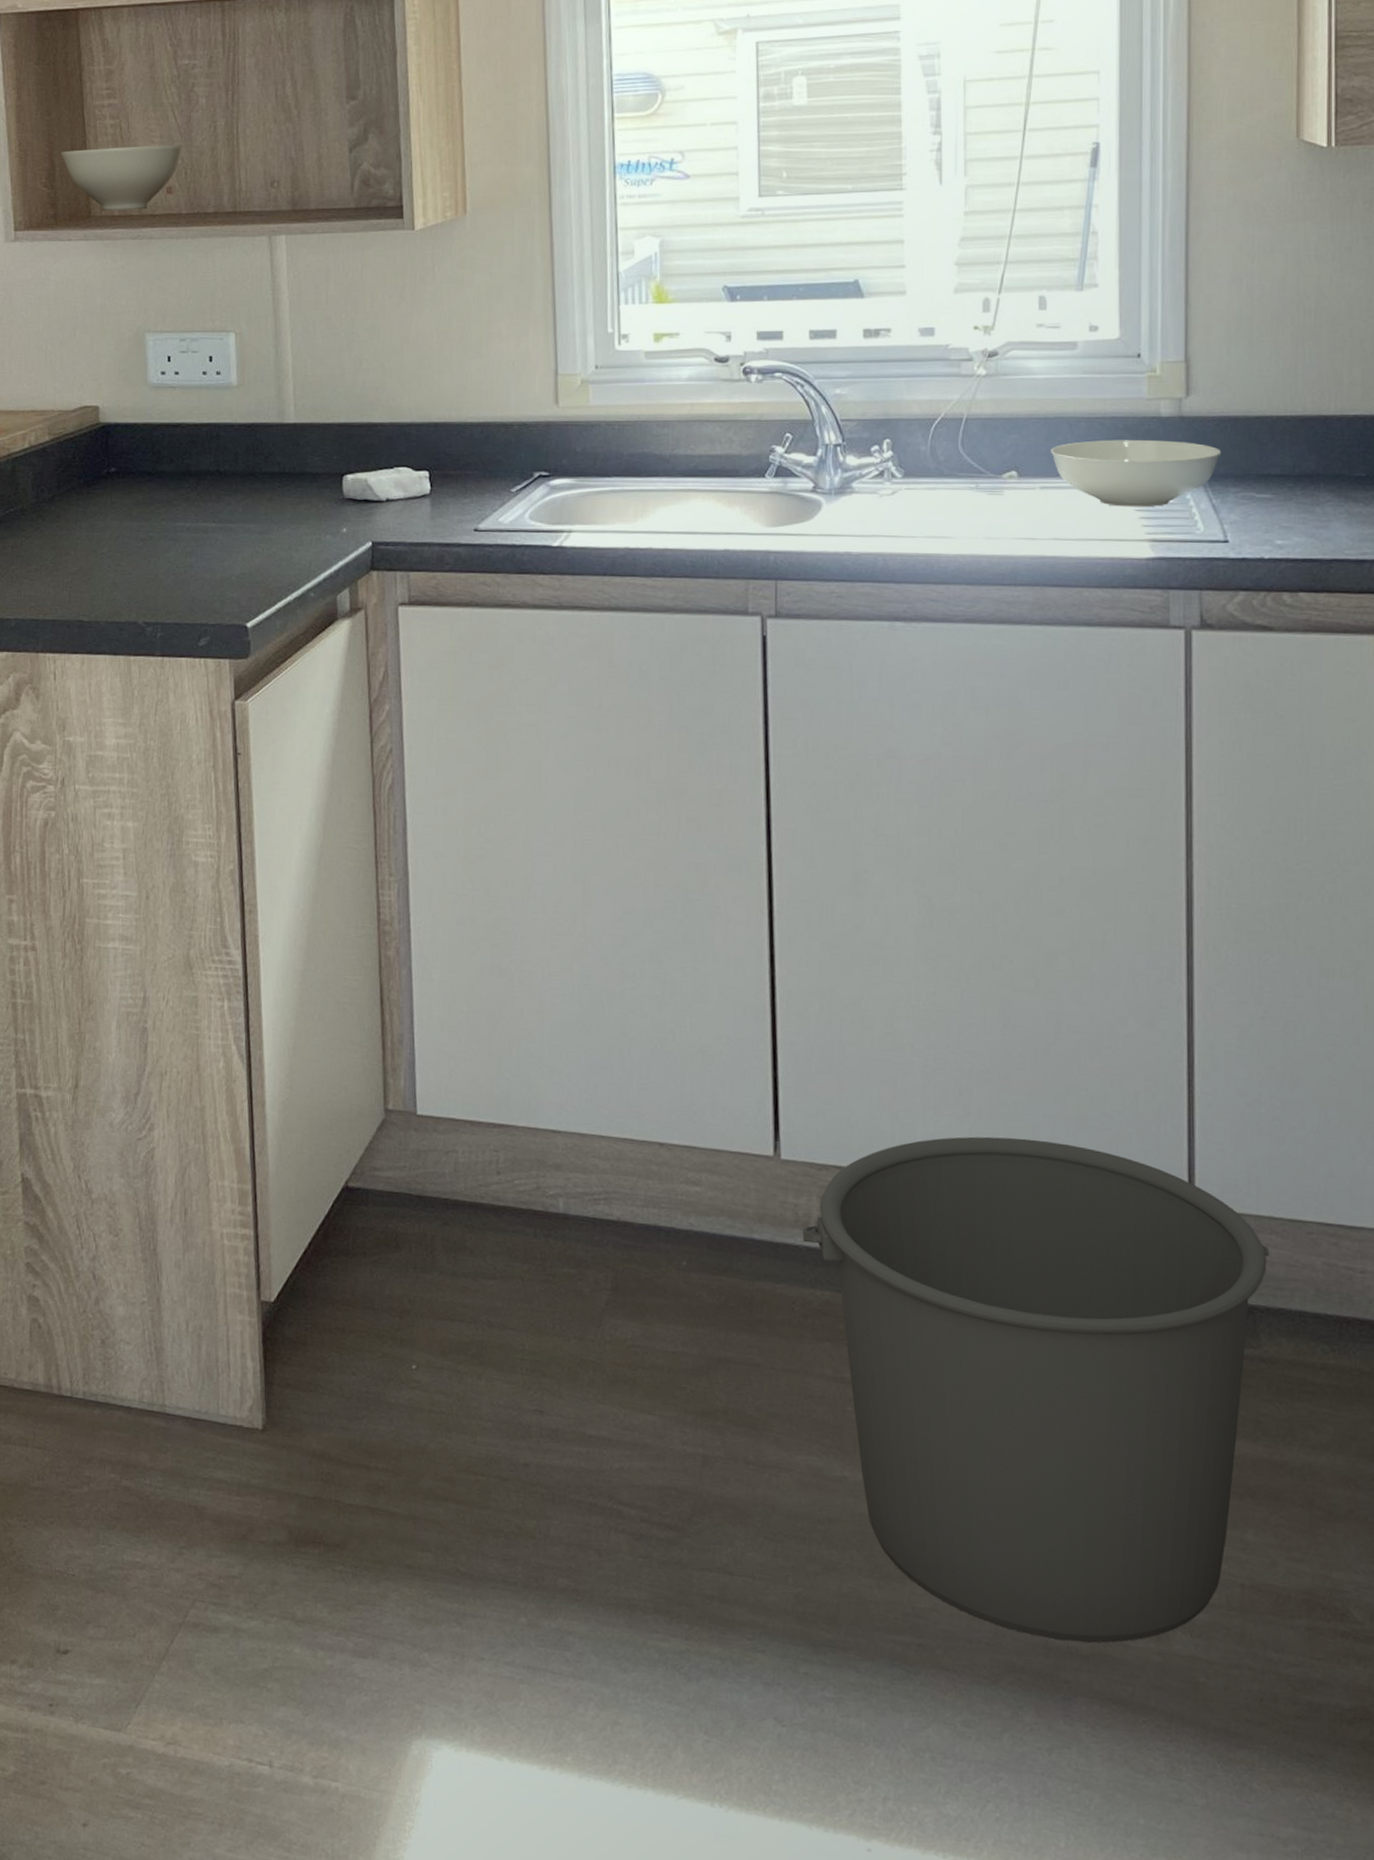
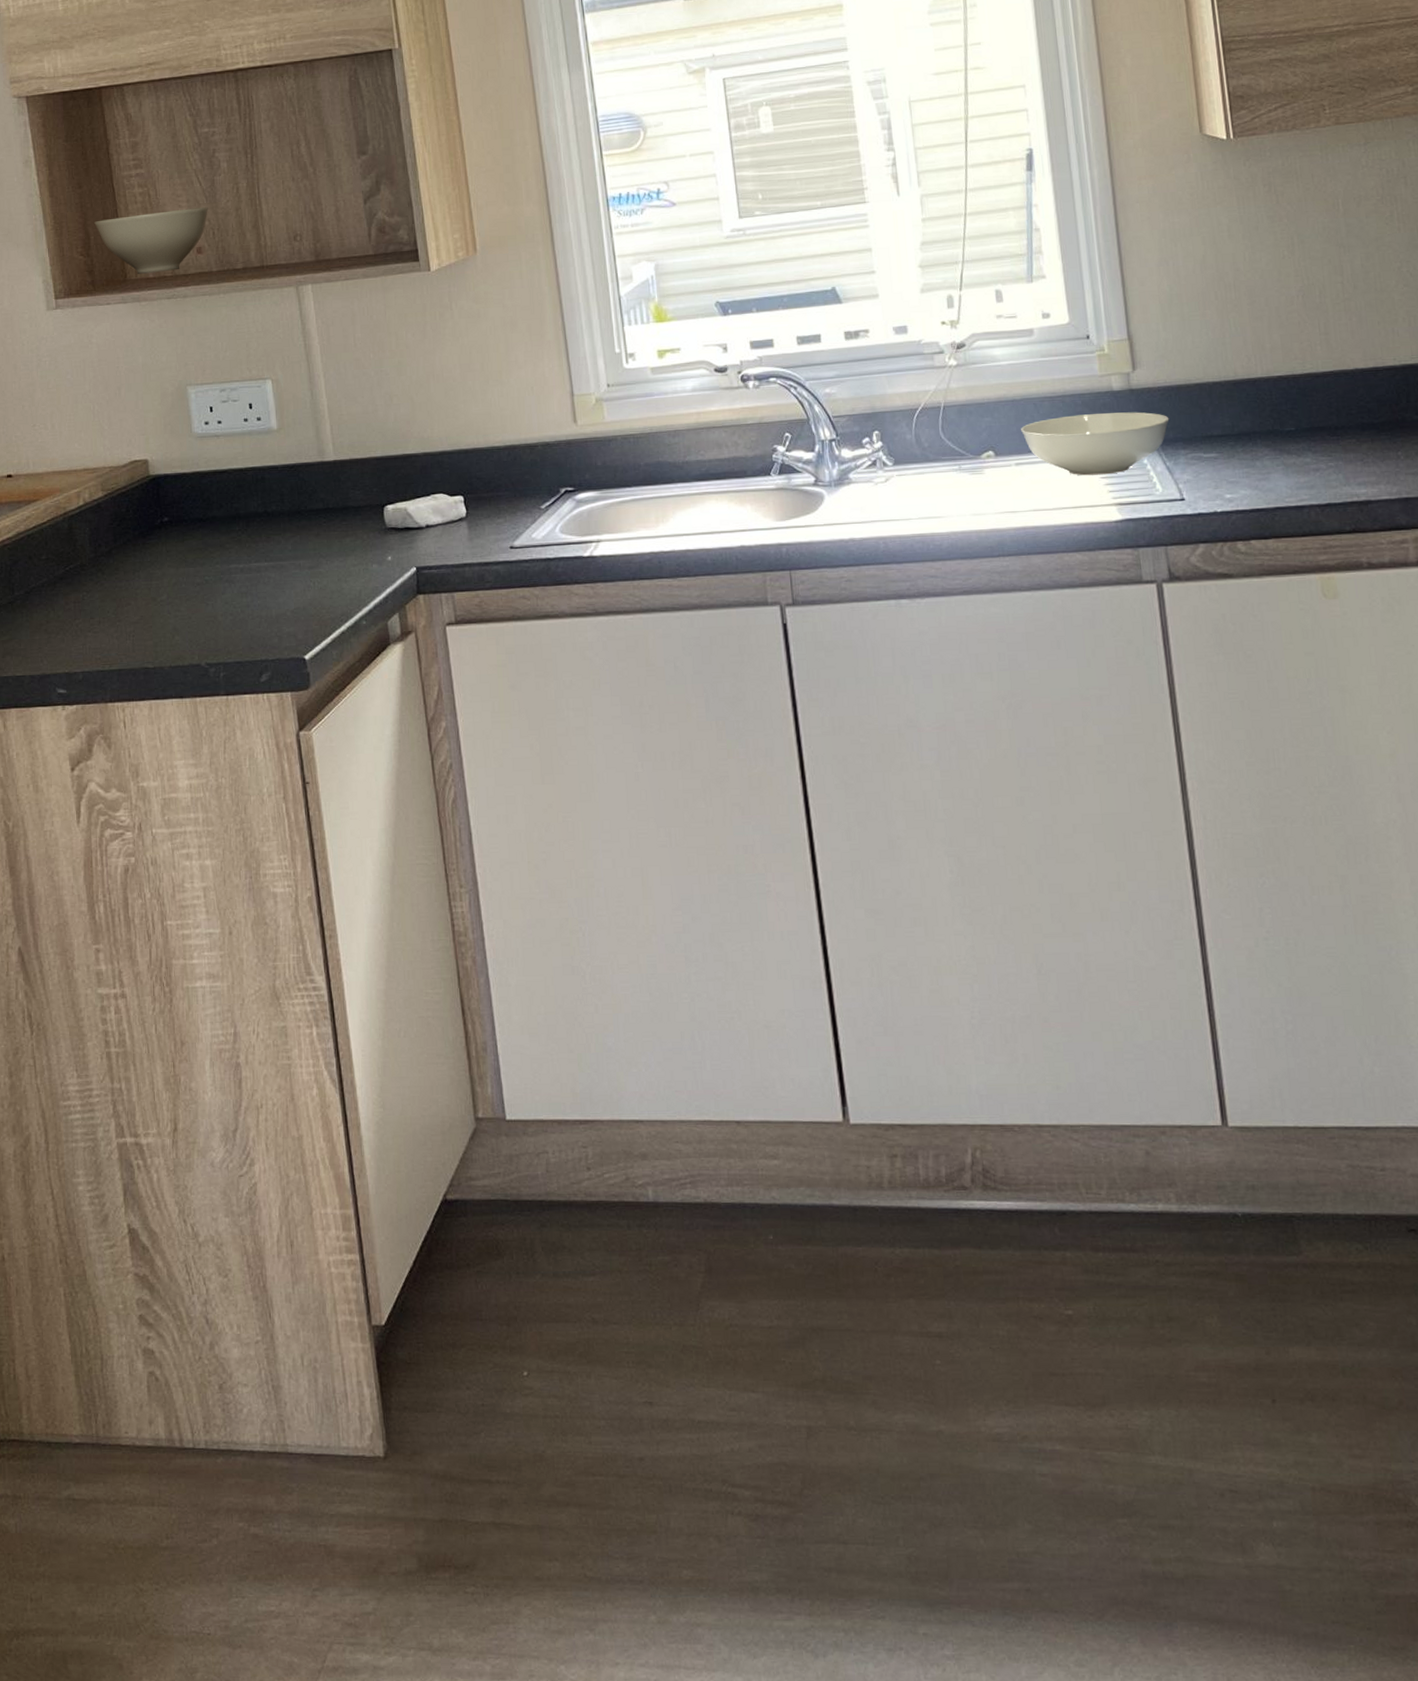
bucket: present [802,1136,1270,1643] -> none [877,1077,1300,1566]

